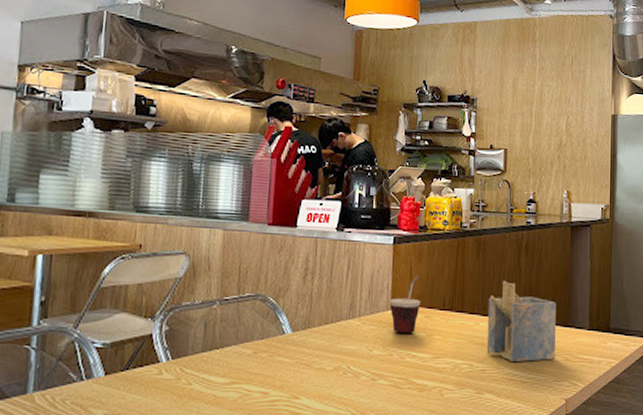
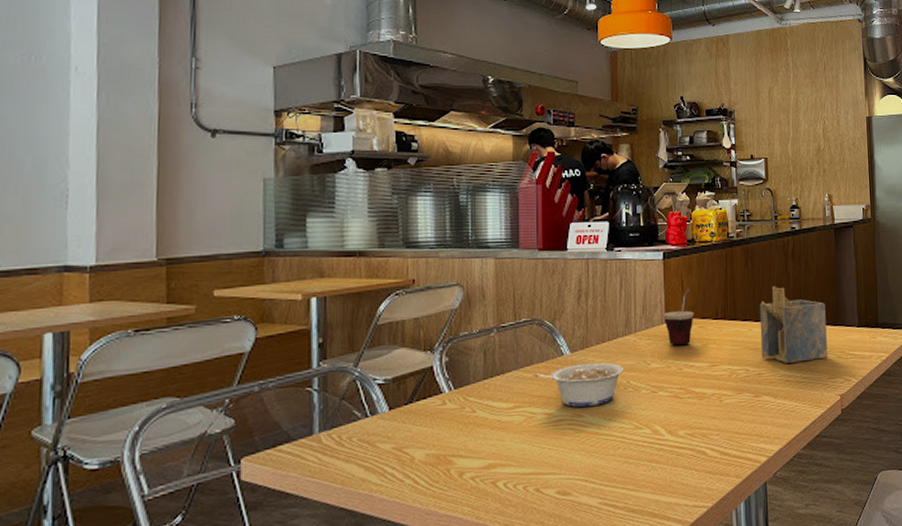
legume: none [255,344,345,388] -> present [536,362,624,407]

